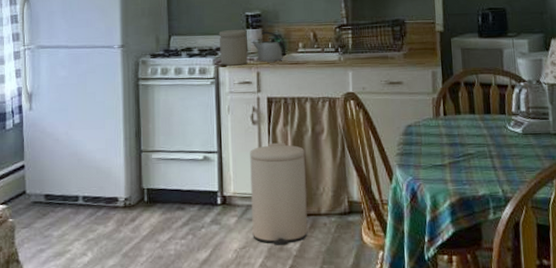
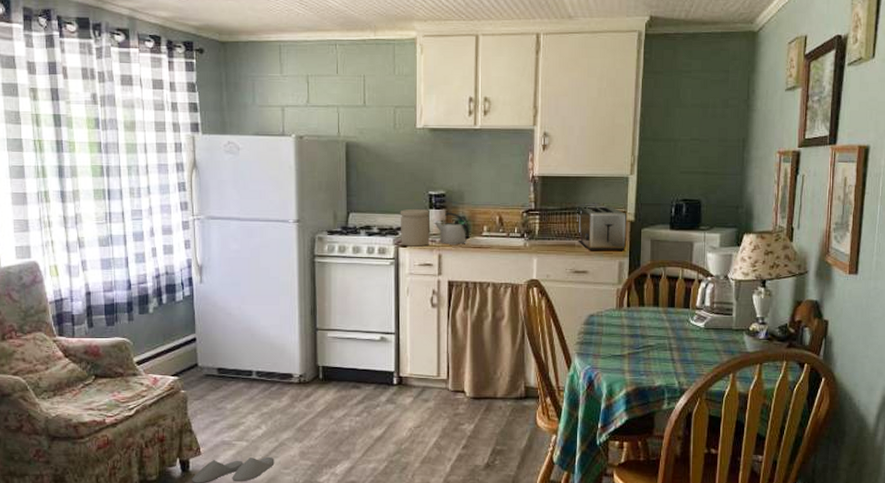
pedal bin: present [250,142,308,245] -> none [428,326,484,426]
toaster: none [387,17,437,62] -> present [577,205,626,252]

